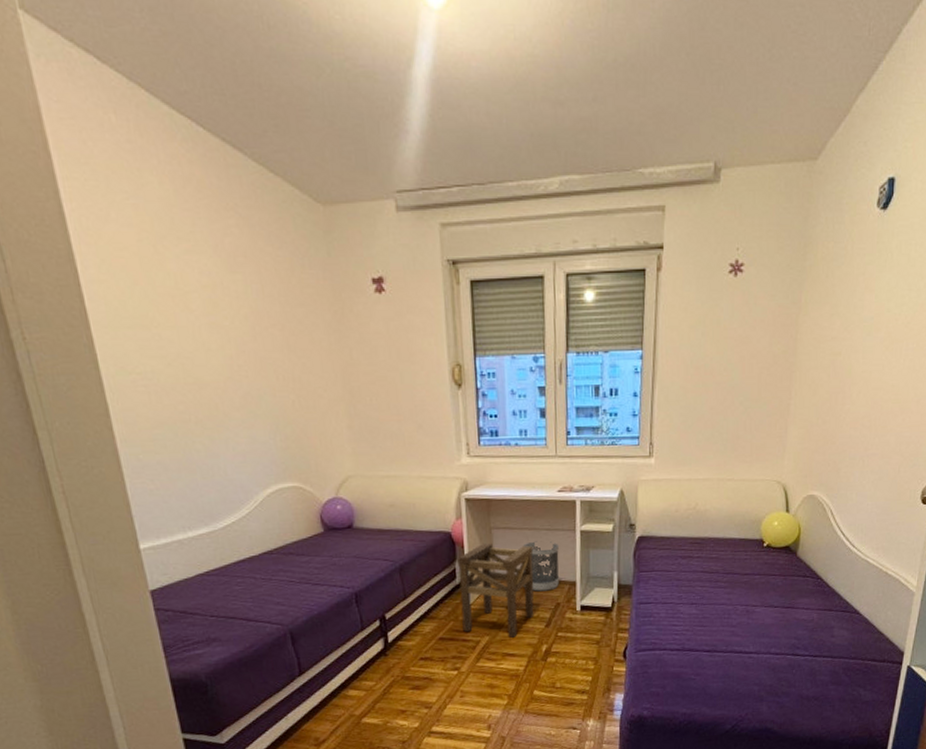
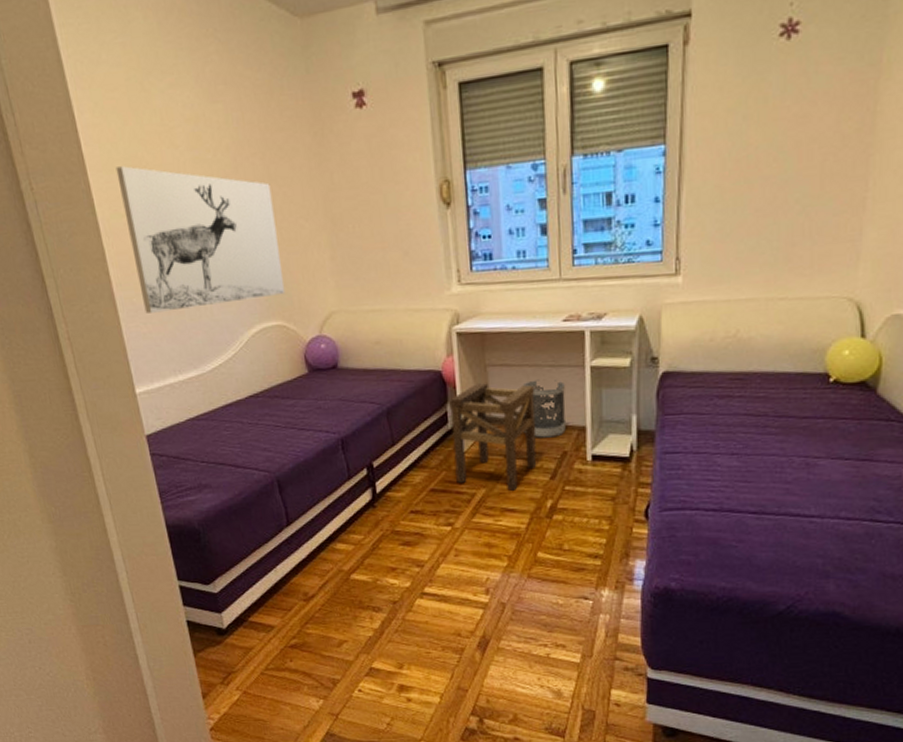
wall art: none [123,325,303,470] -> present [115,166,286,313]

